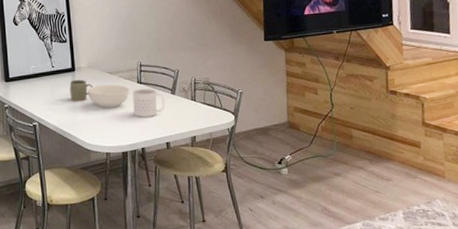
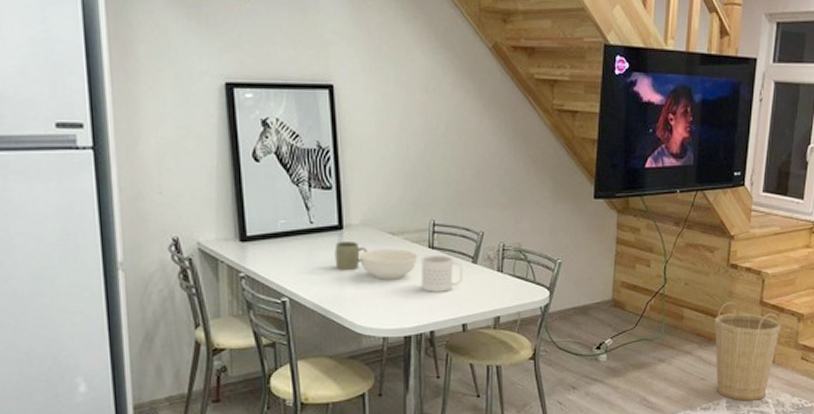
basket: none [381,123,447,213] -> present [714,301,781,401]

